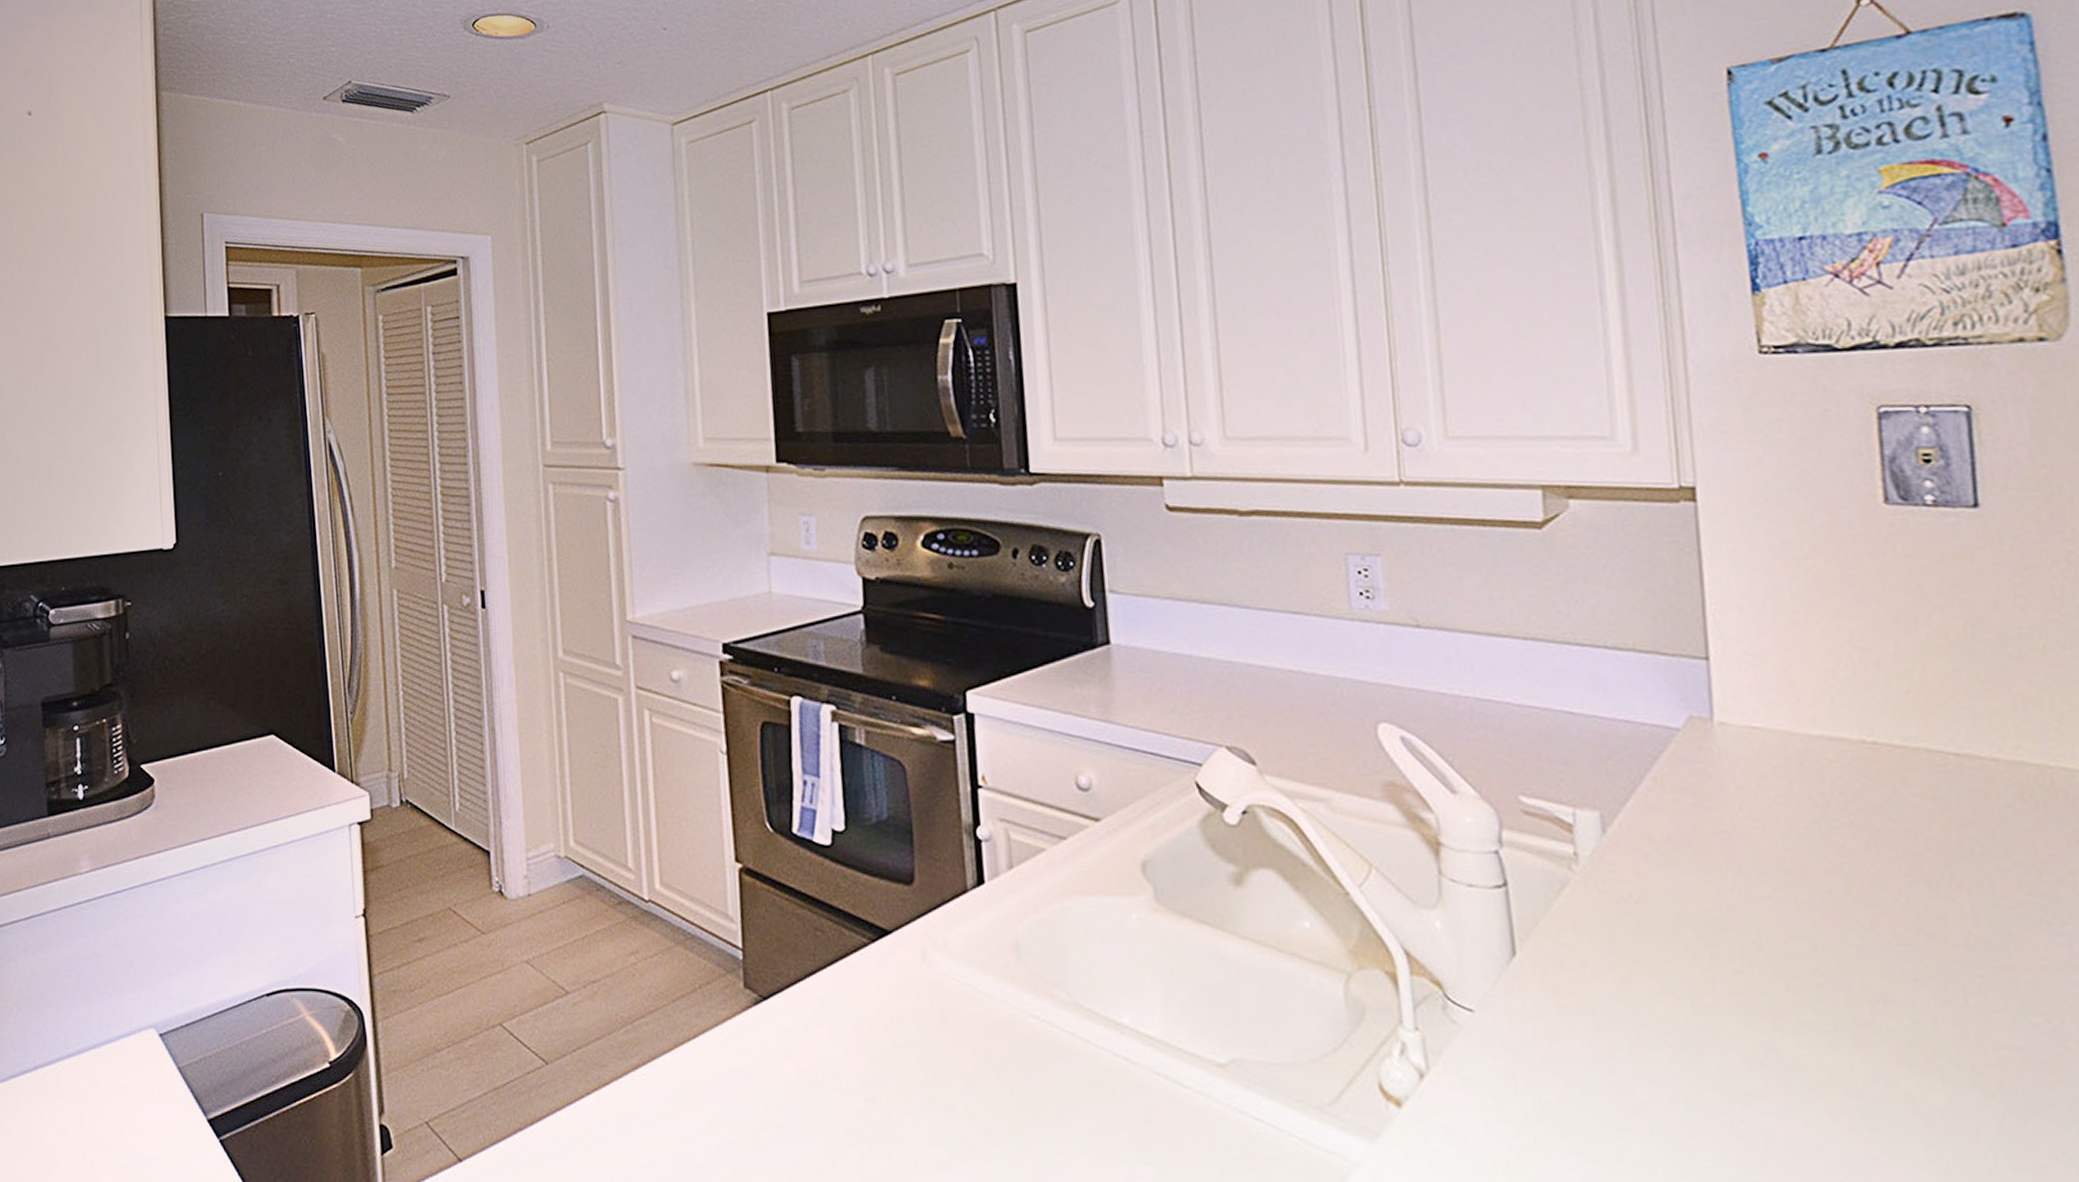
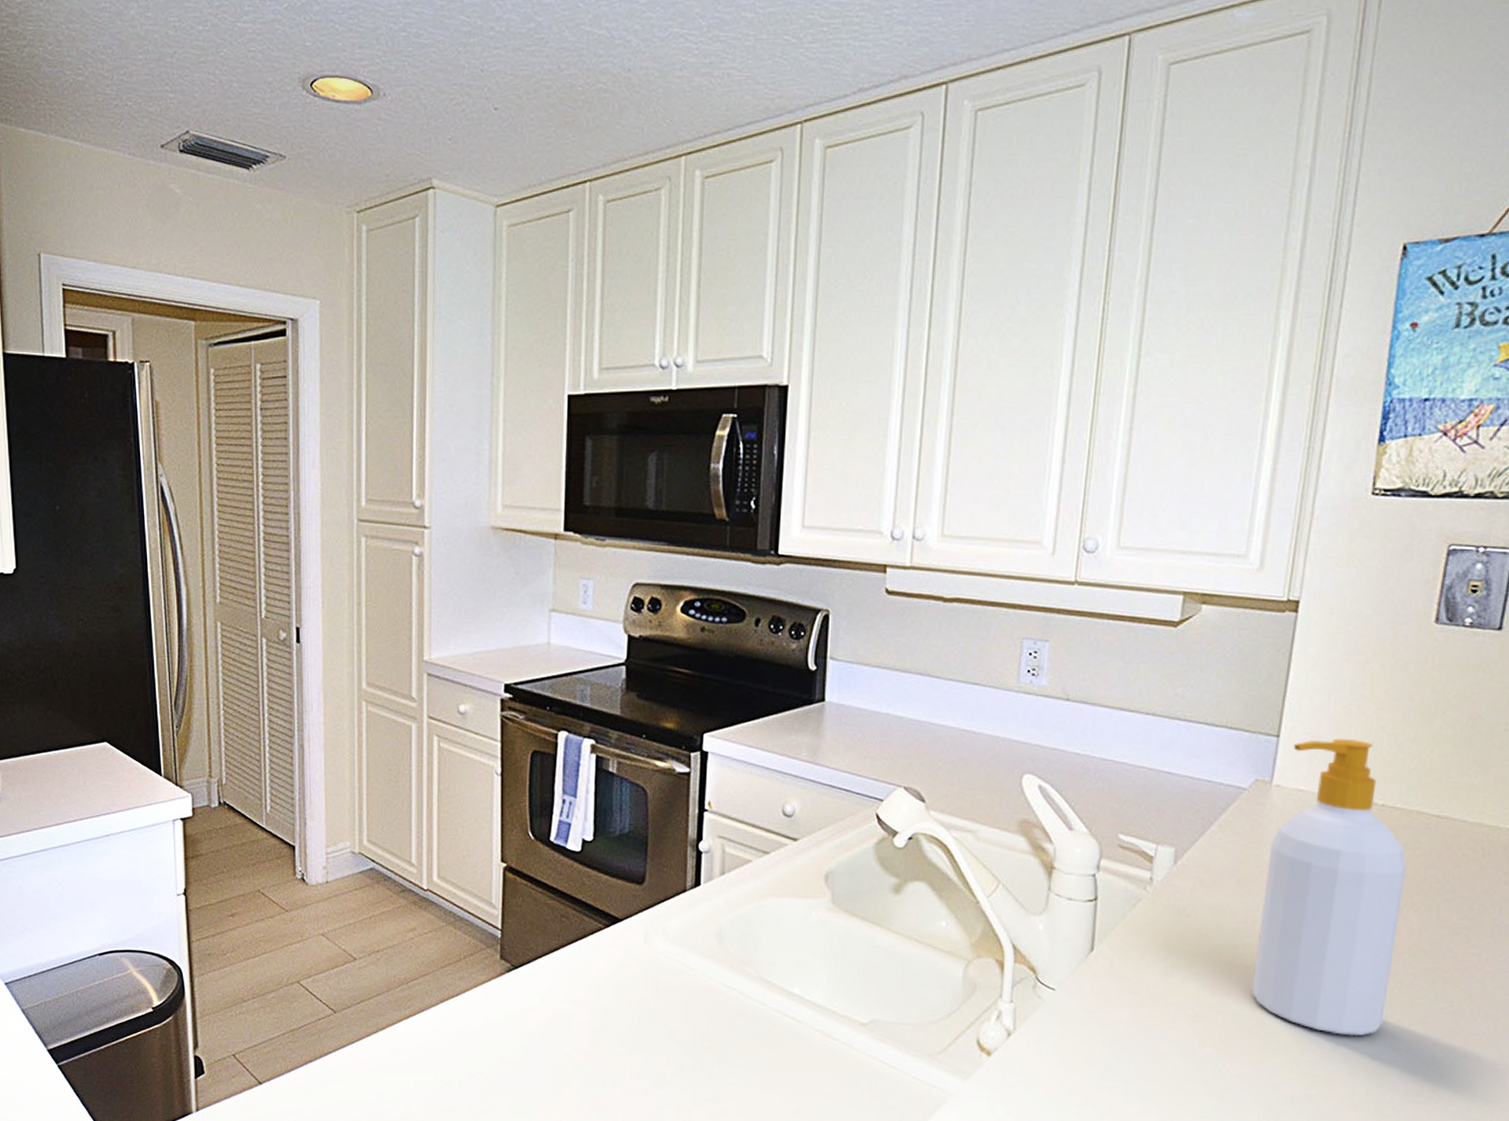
soap bottle: none [1730,657,1953,1069] -> present [1251,738,1407,1036]

